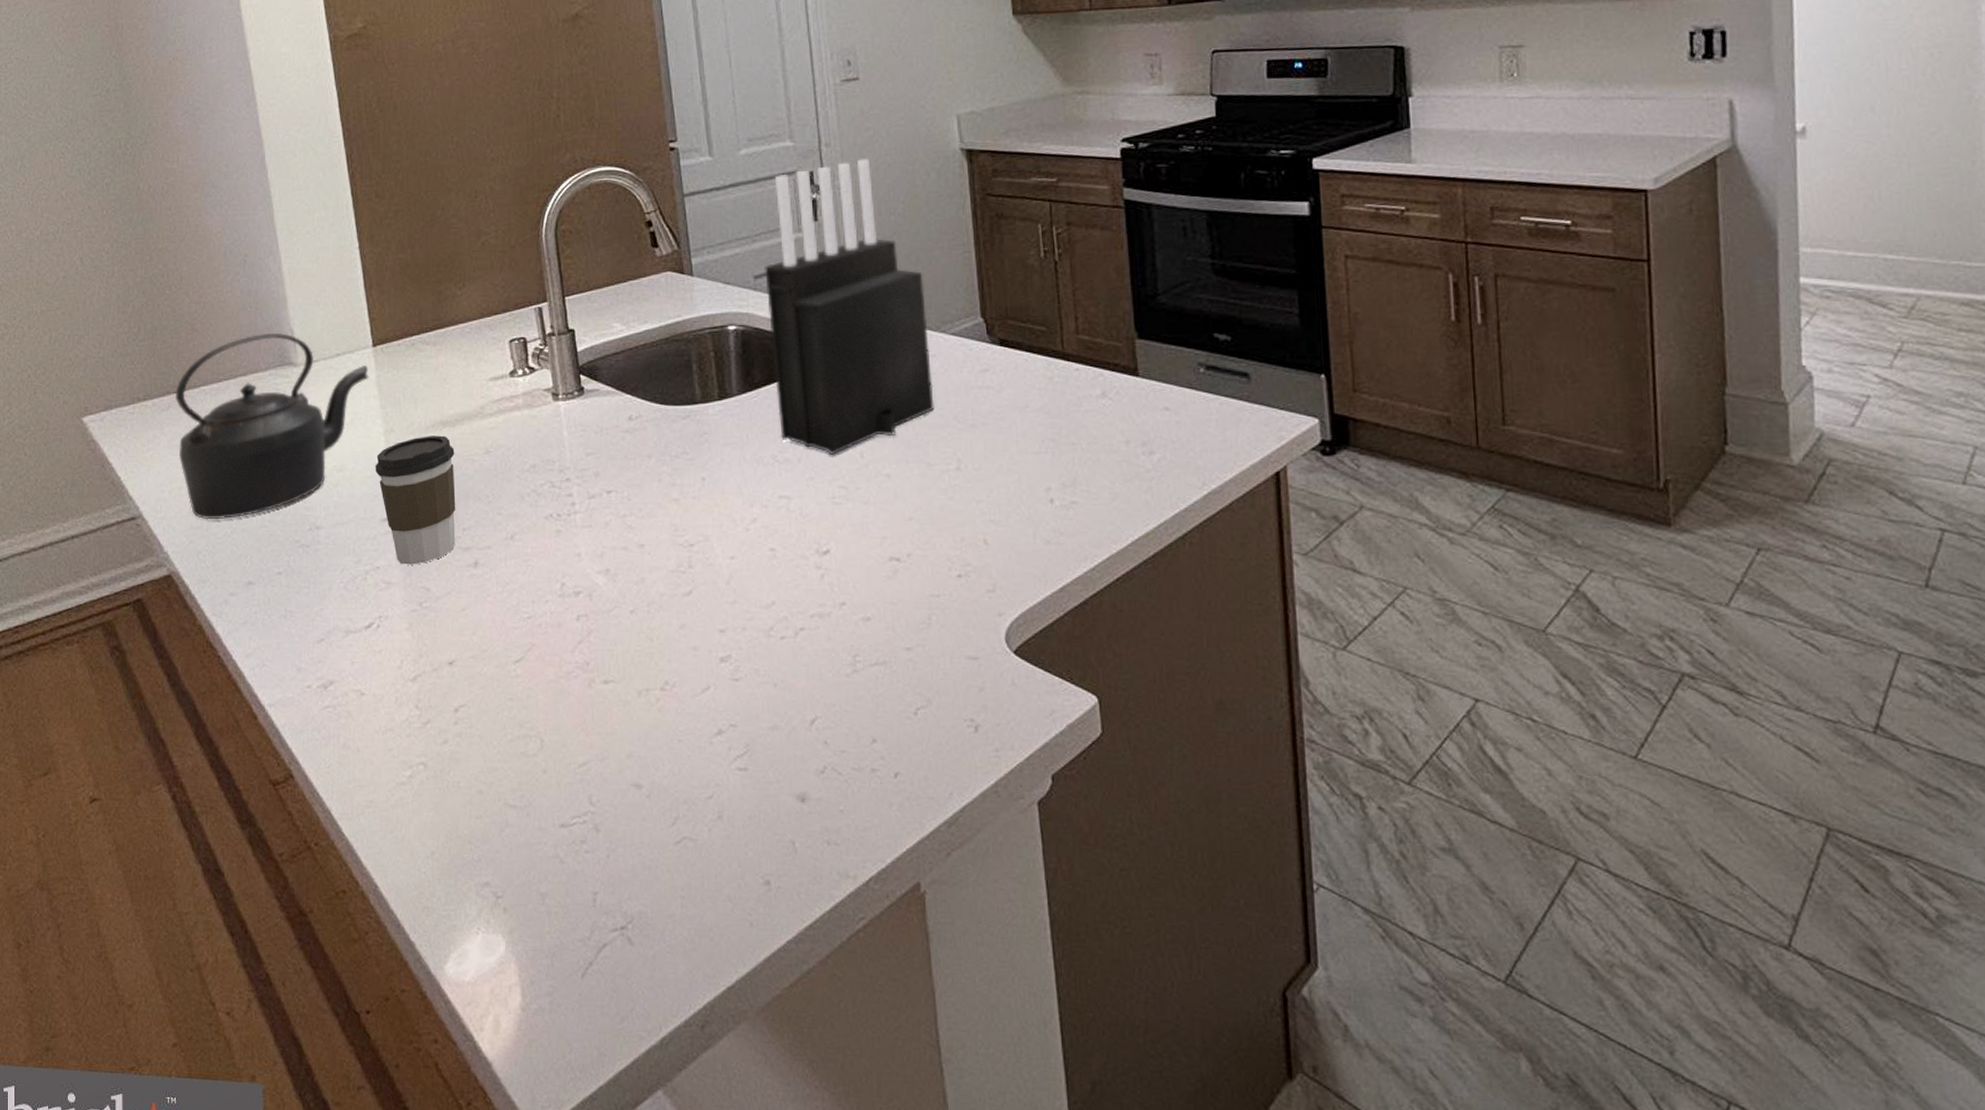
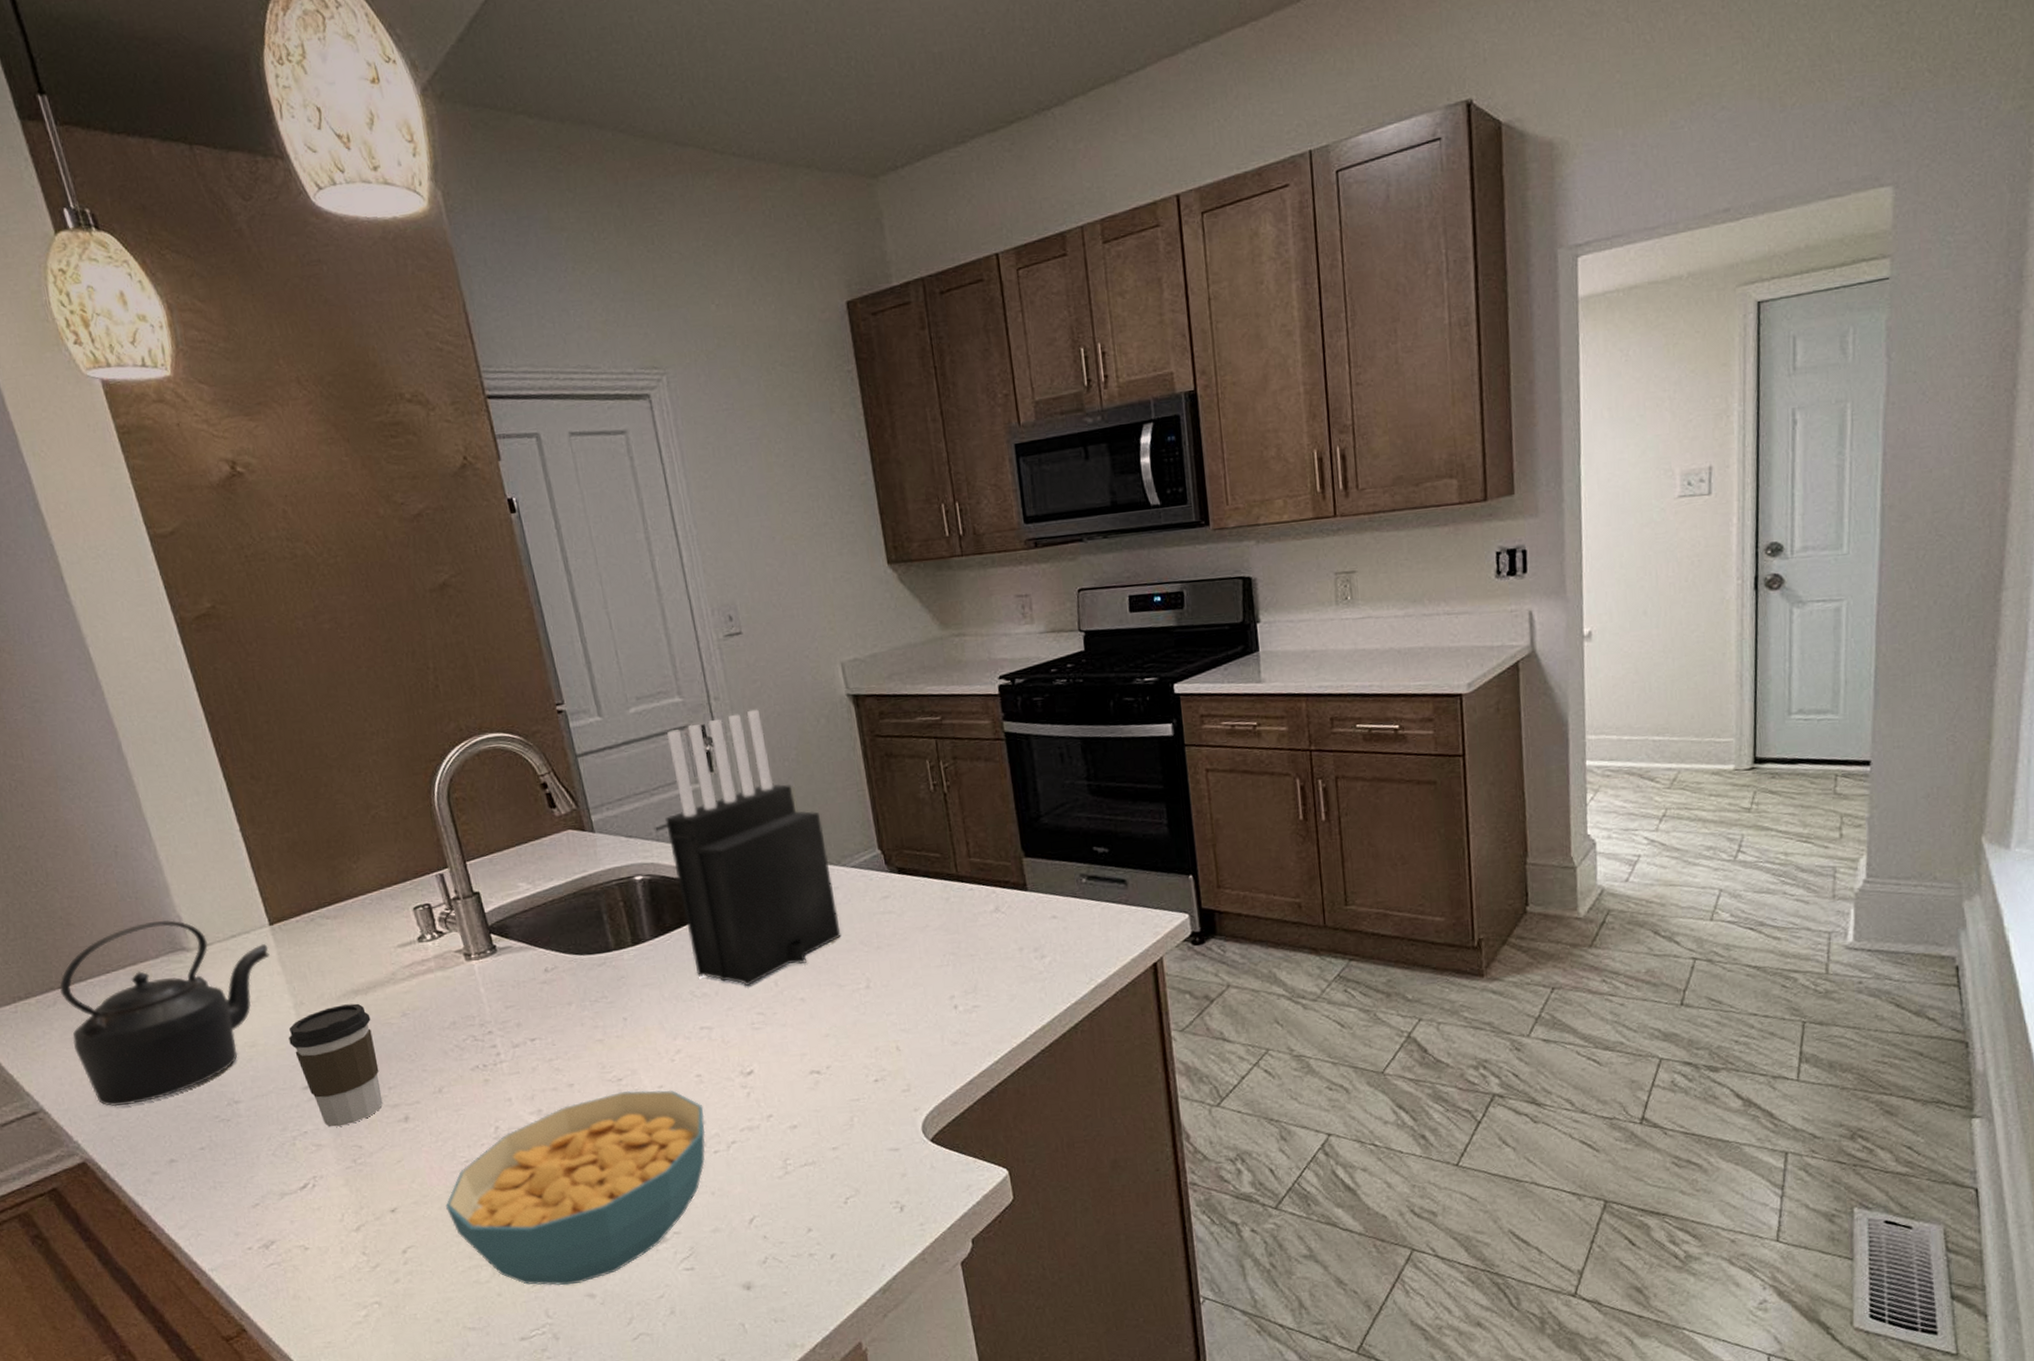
cereal bowl: none [503,558,775,771] -> present [446,1090,706,1286]

